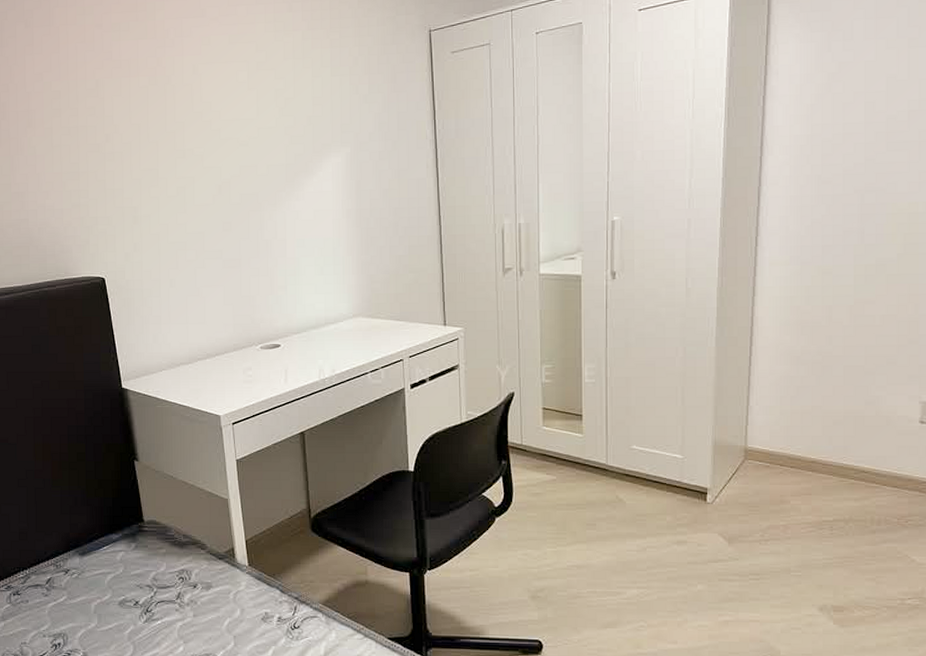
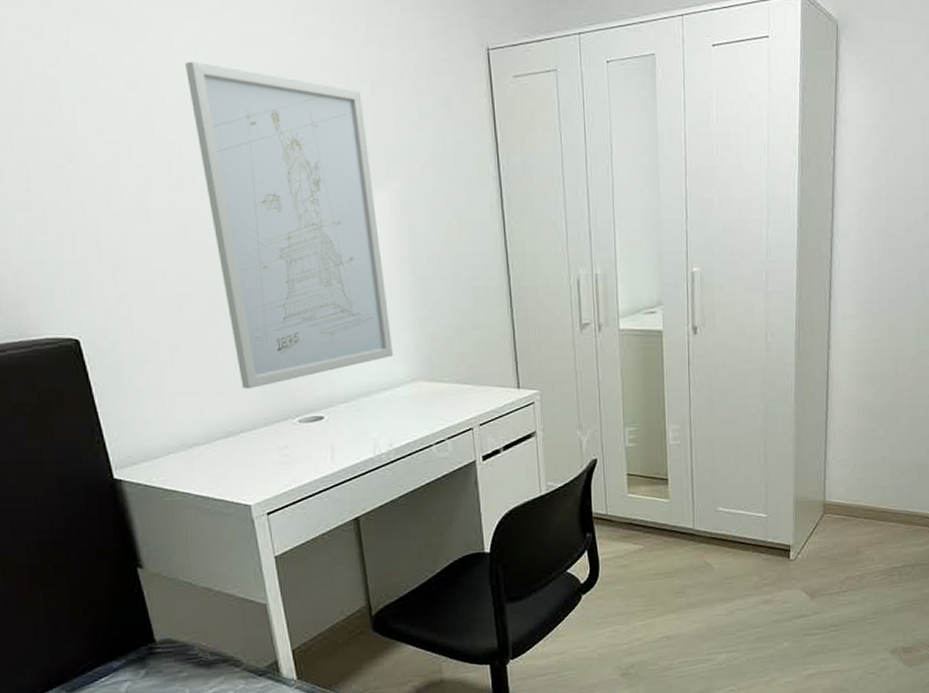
wall art: none [191,59,339,320] -> present [185,61,394,390]

